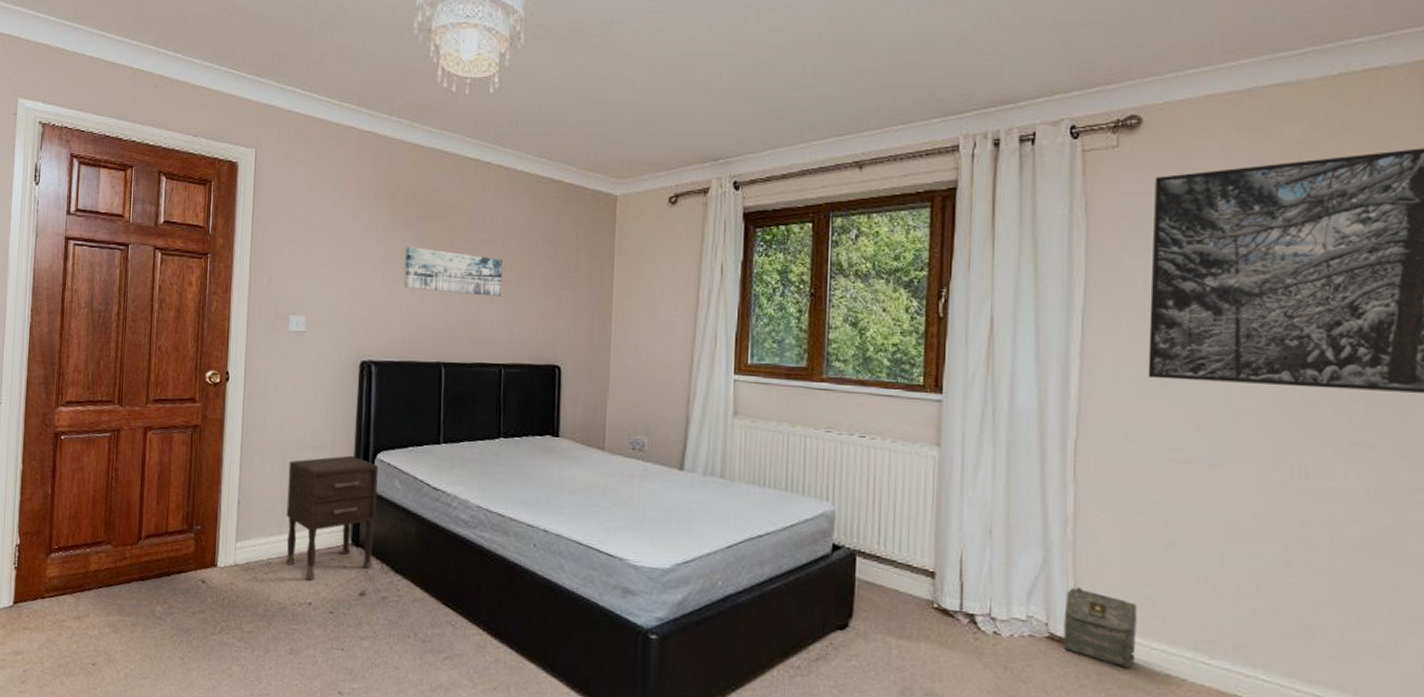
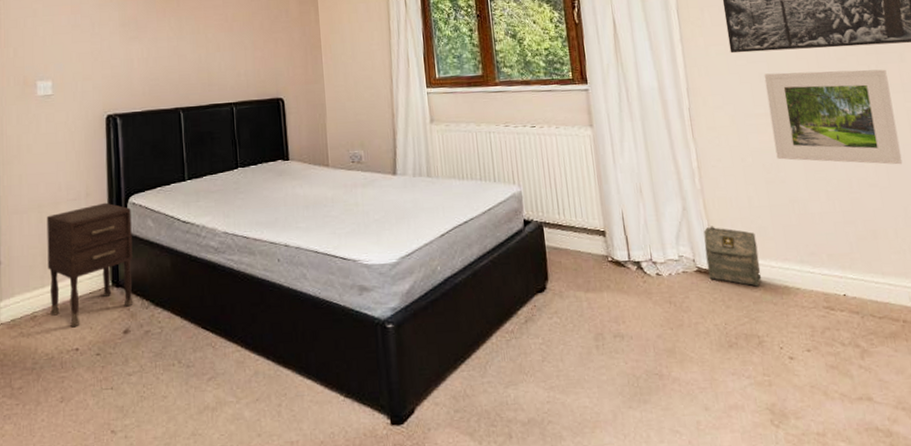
wall art: present [404,247,503,297] -> none [138,9,226,46]
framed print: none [1187,409,1376,551] -> present [764,69,903,165]

